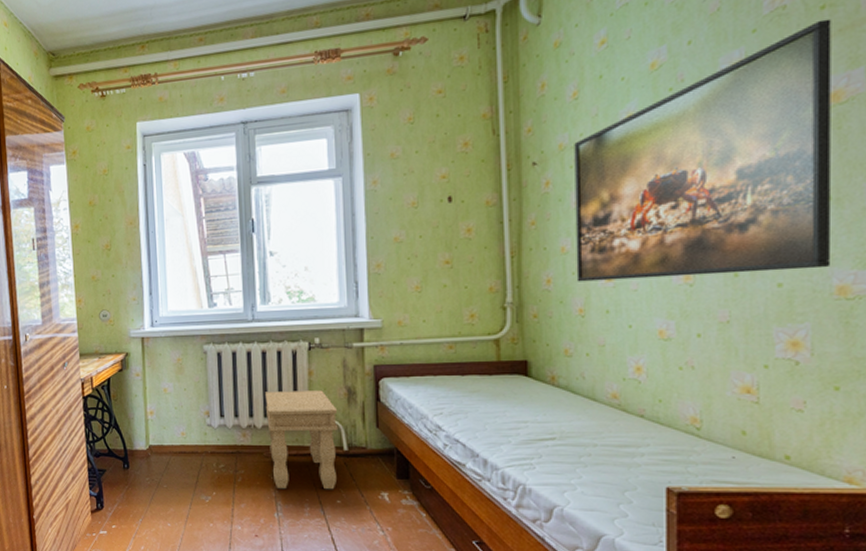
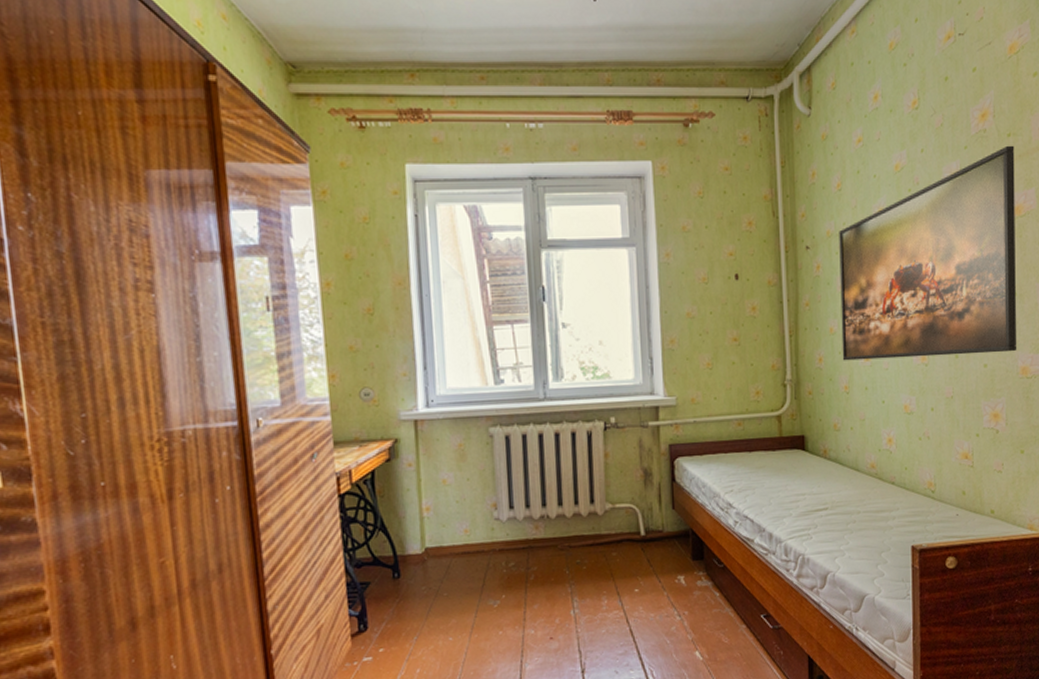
side table: present [264,390,339,490] -> none [558,473,636,584]

